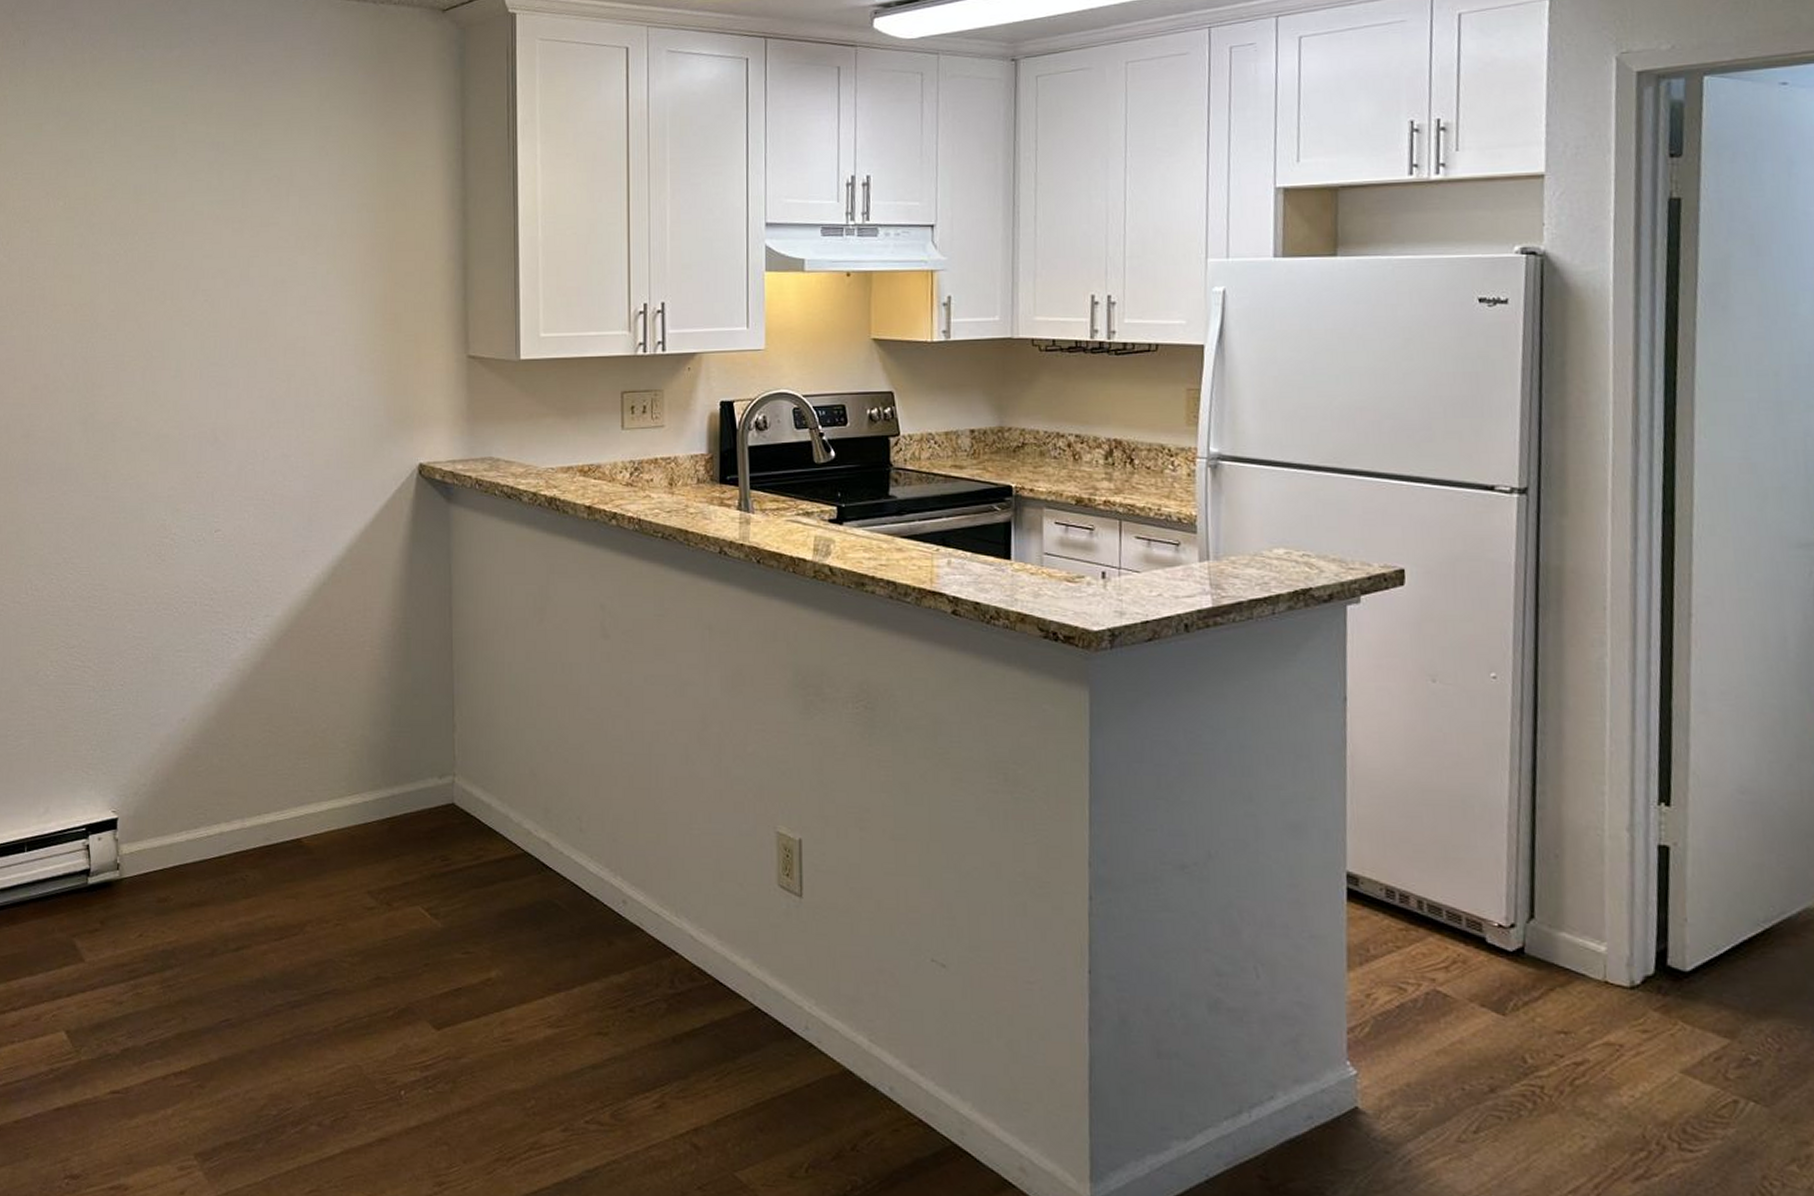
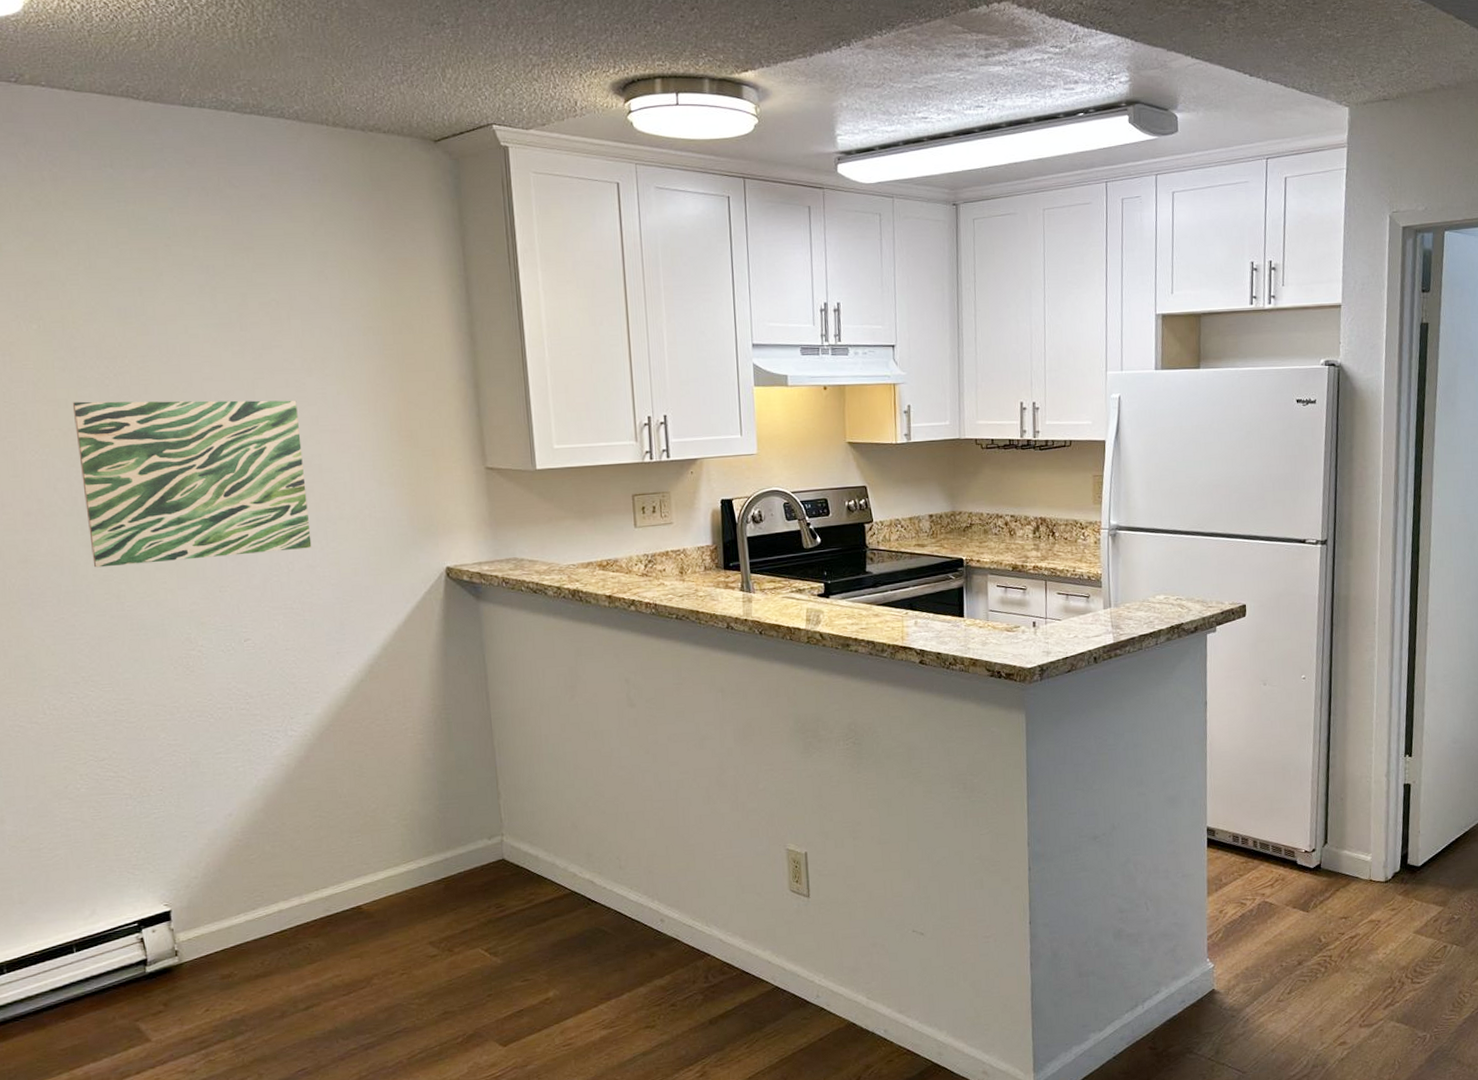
wall art: none [85,277,289,446] -> present [72,400,312,568]

